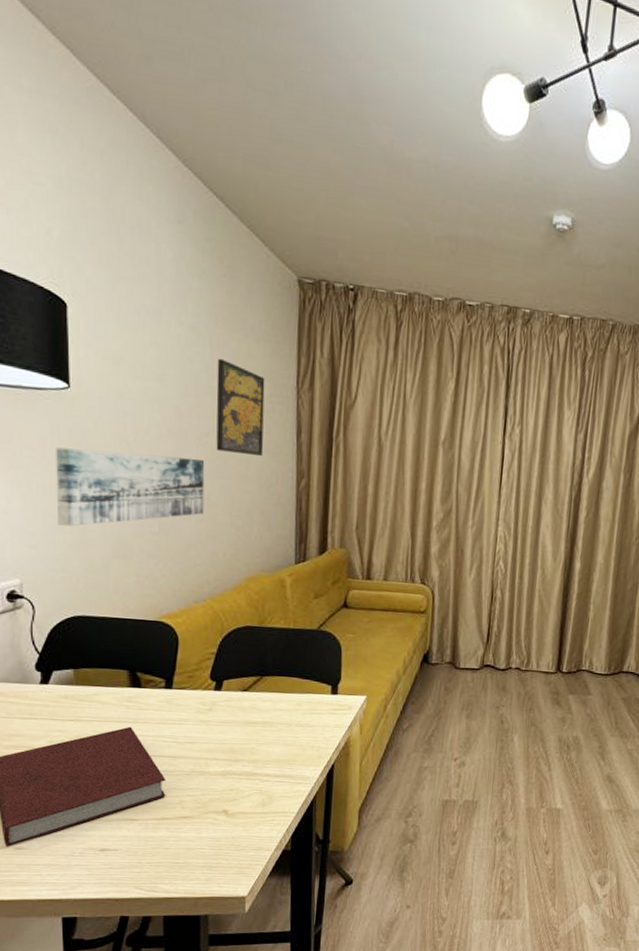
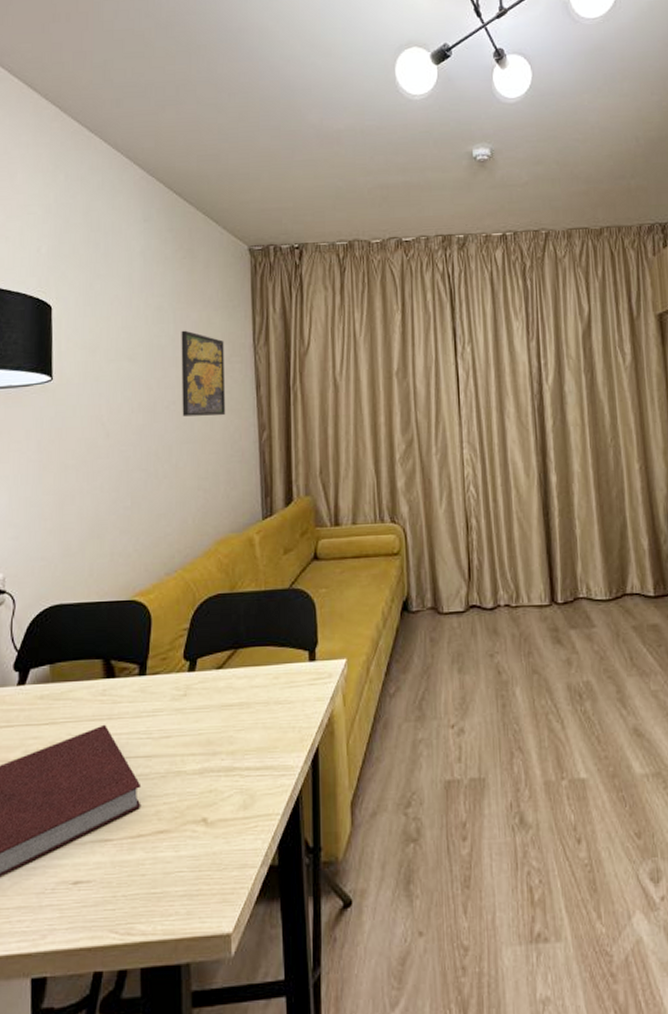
wall art: present [56,447,205,527] -> none [38,428,173,513]

